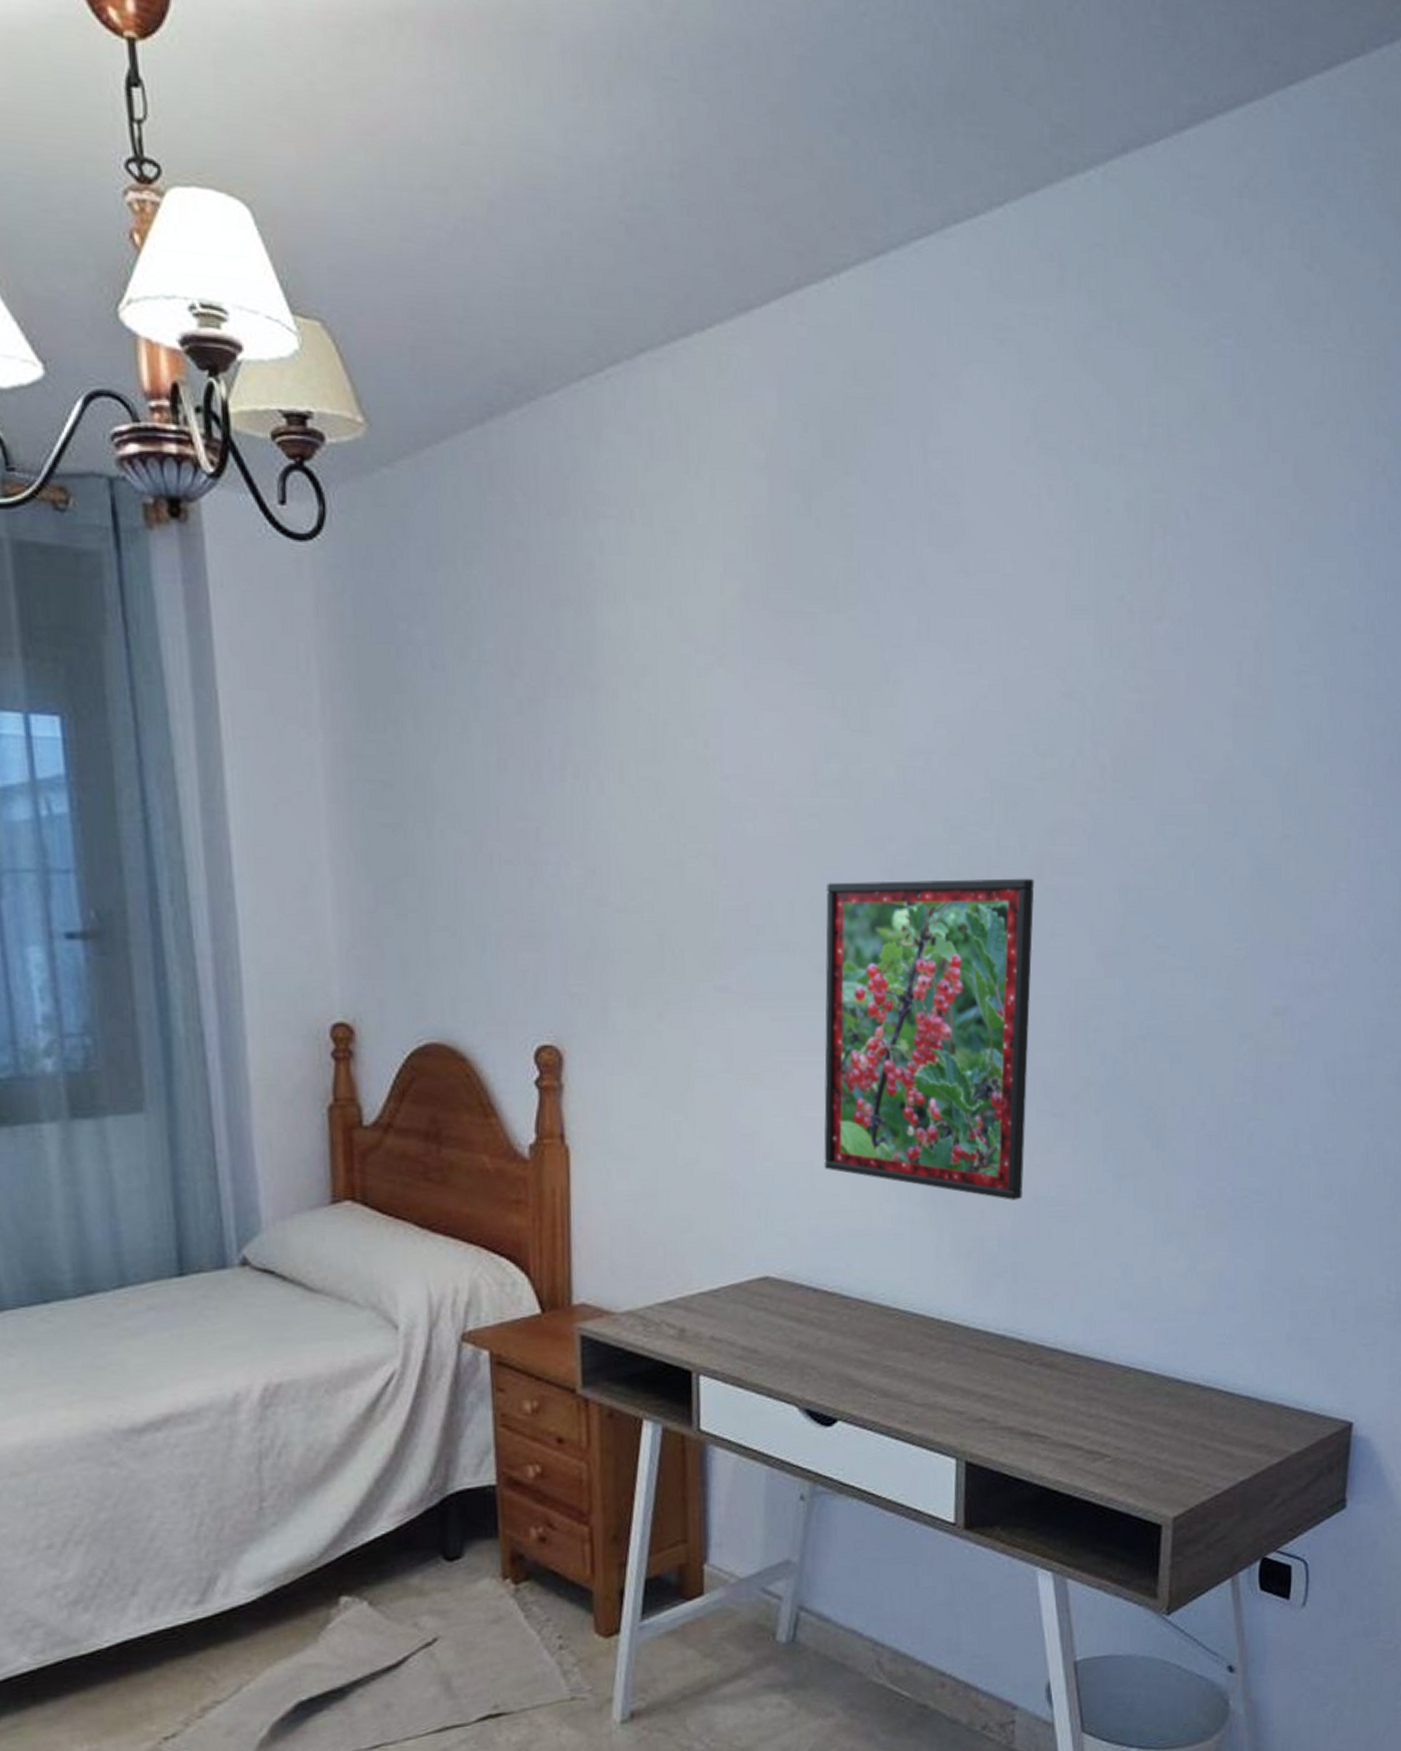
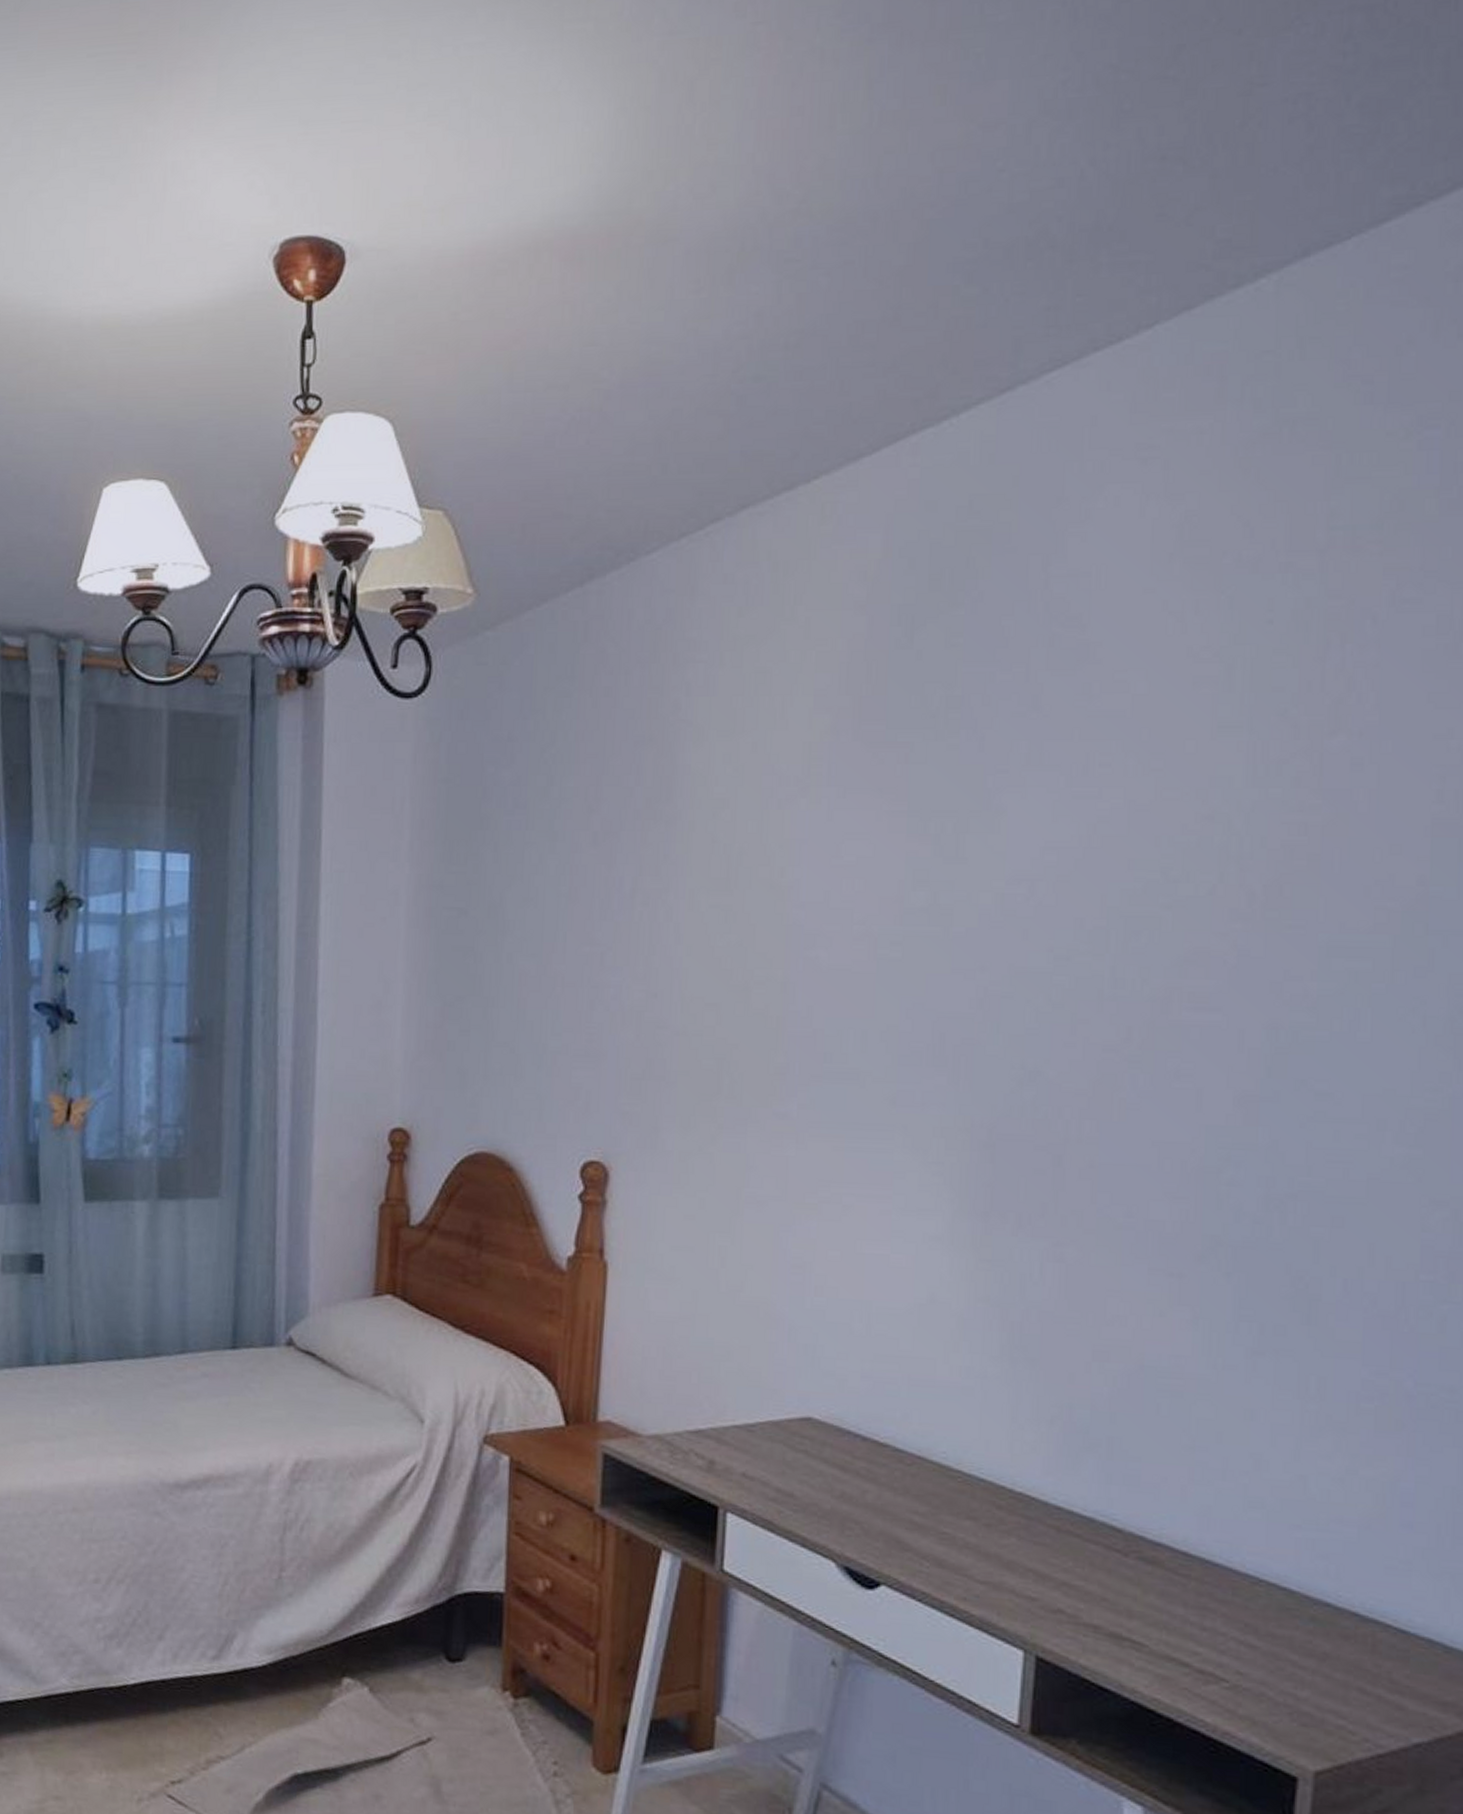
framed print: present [823,878,1035,1200] -> none [883,1011,1157,1367]

